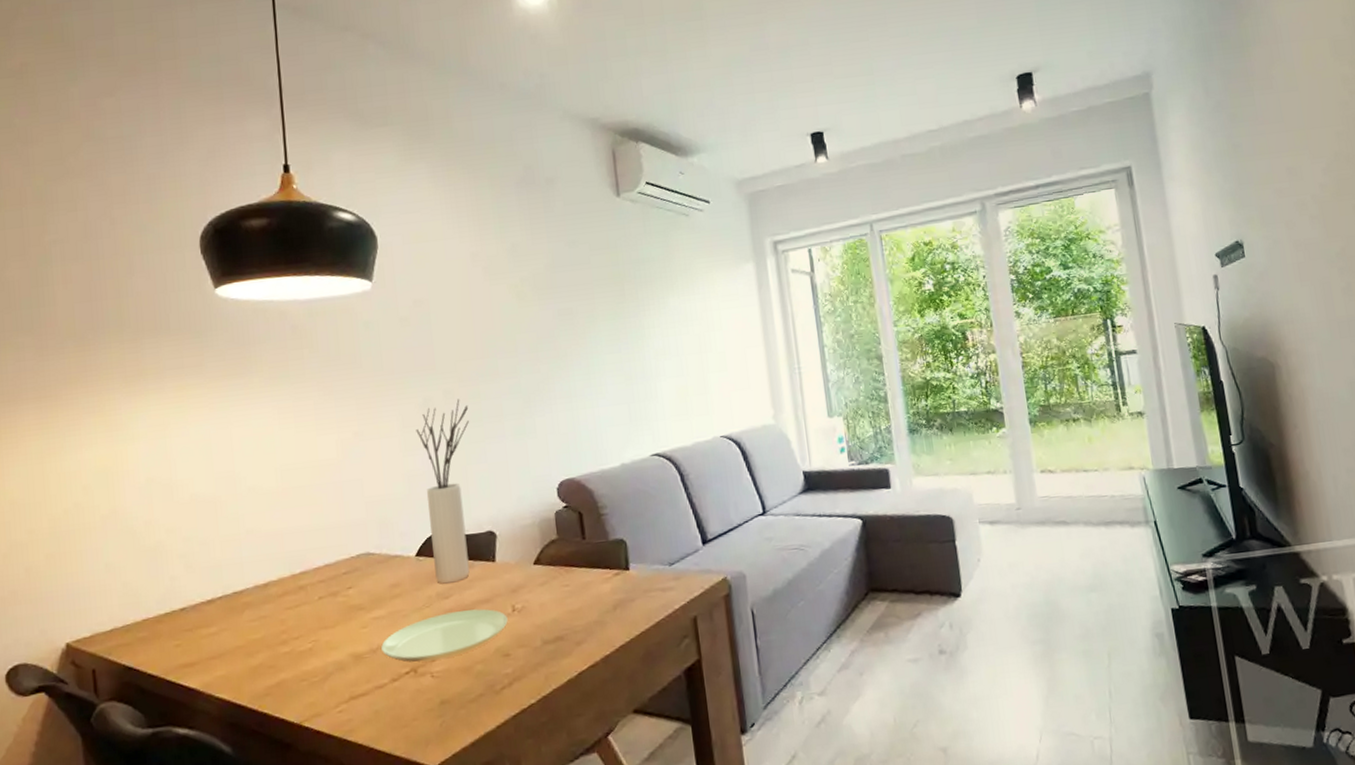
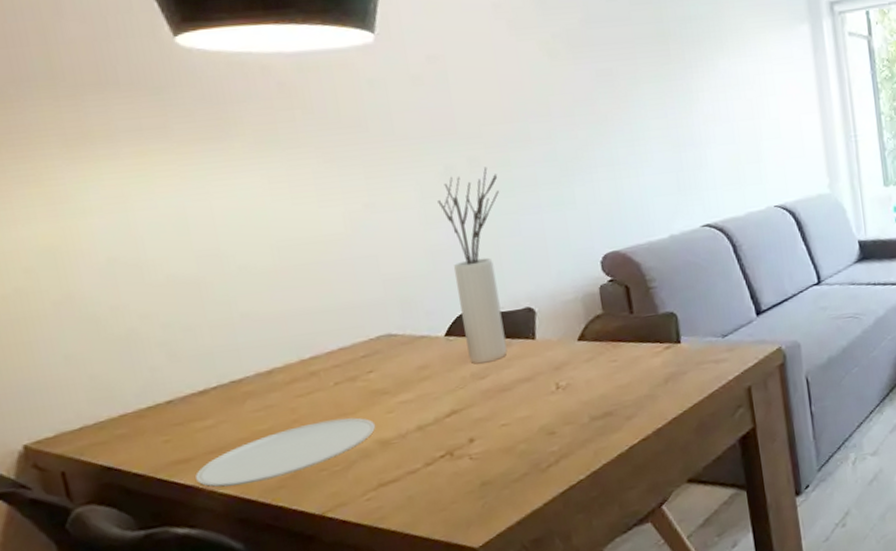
plate: none [198,631,351,692] -> present [195,417,376,488]
plate: present [381,609,508,663] -> none [411,387,552,446]

